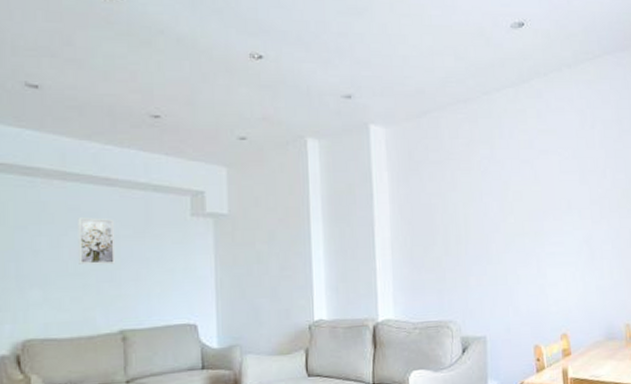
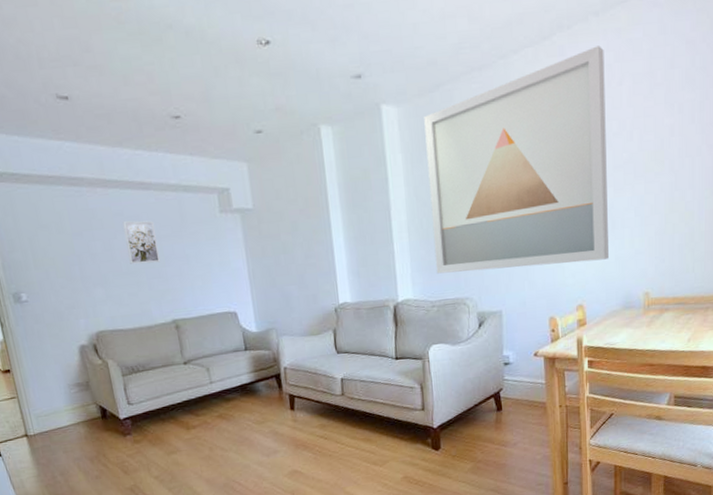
wall art: none [411,93,590,294] -> present [424,46,609,274]

